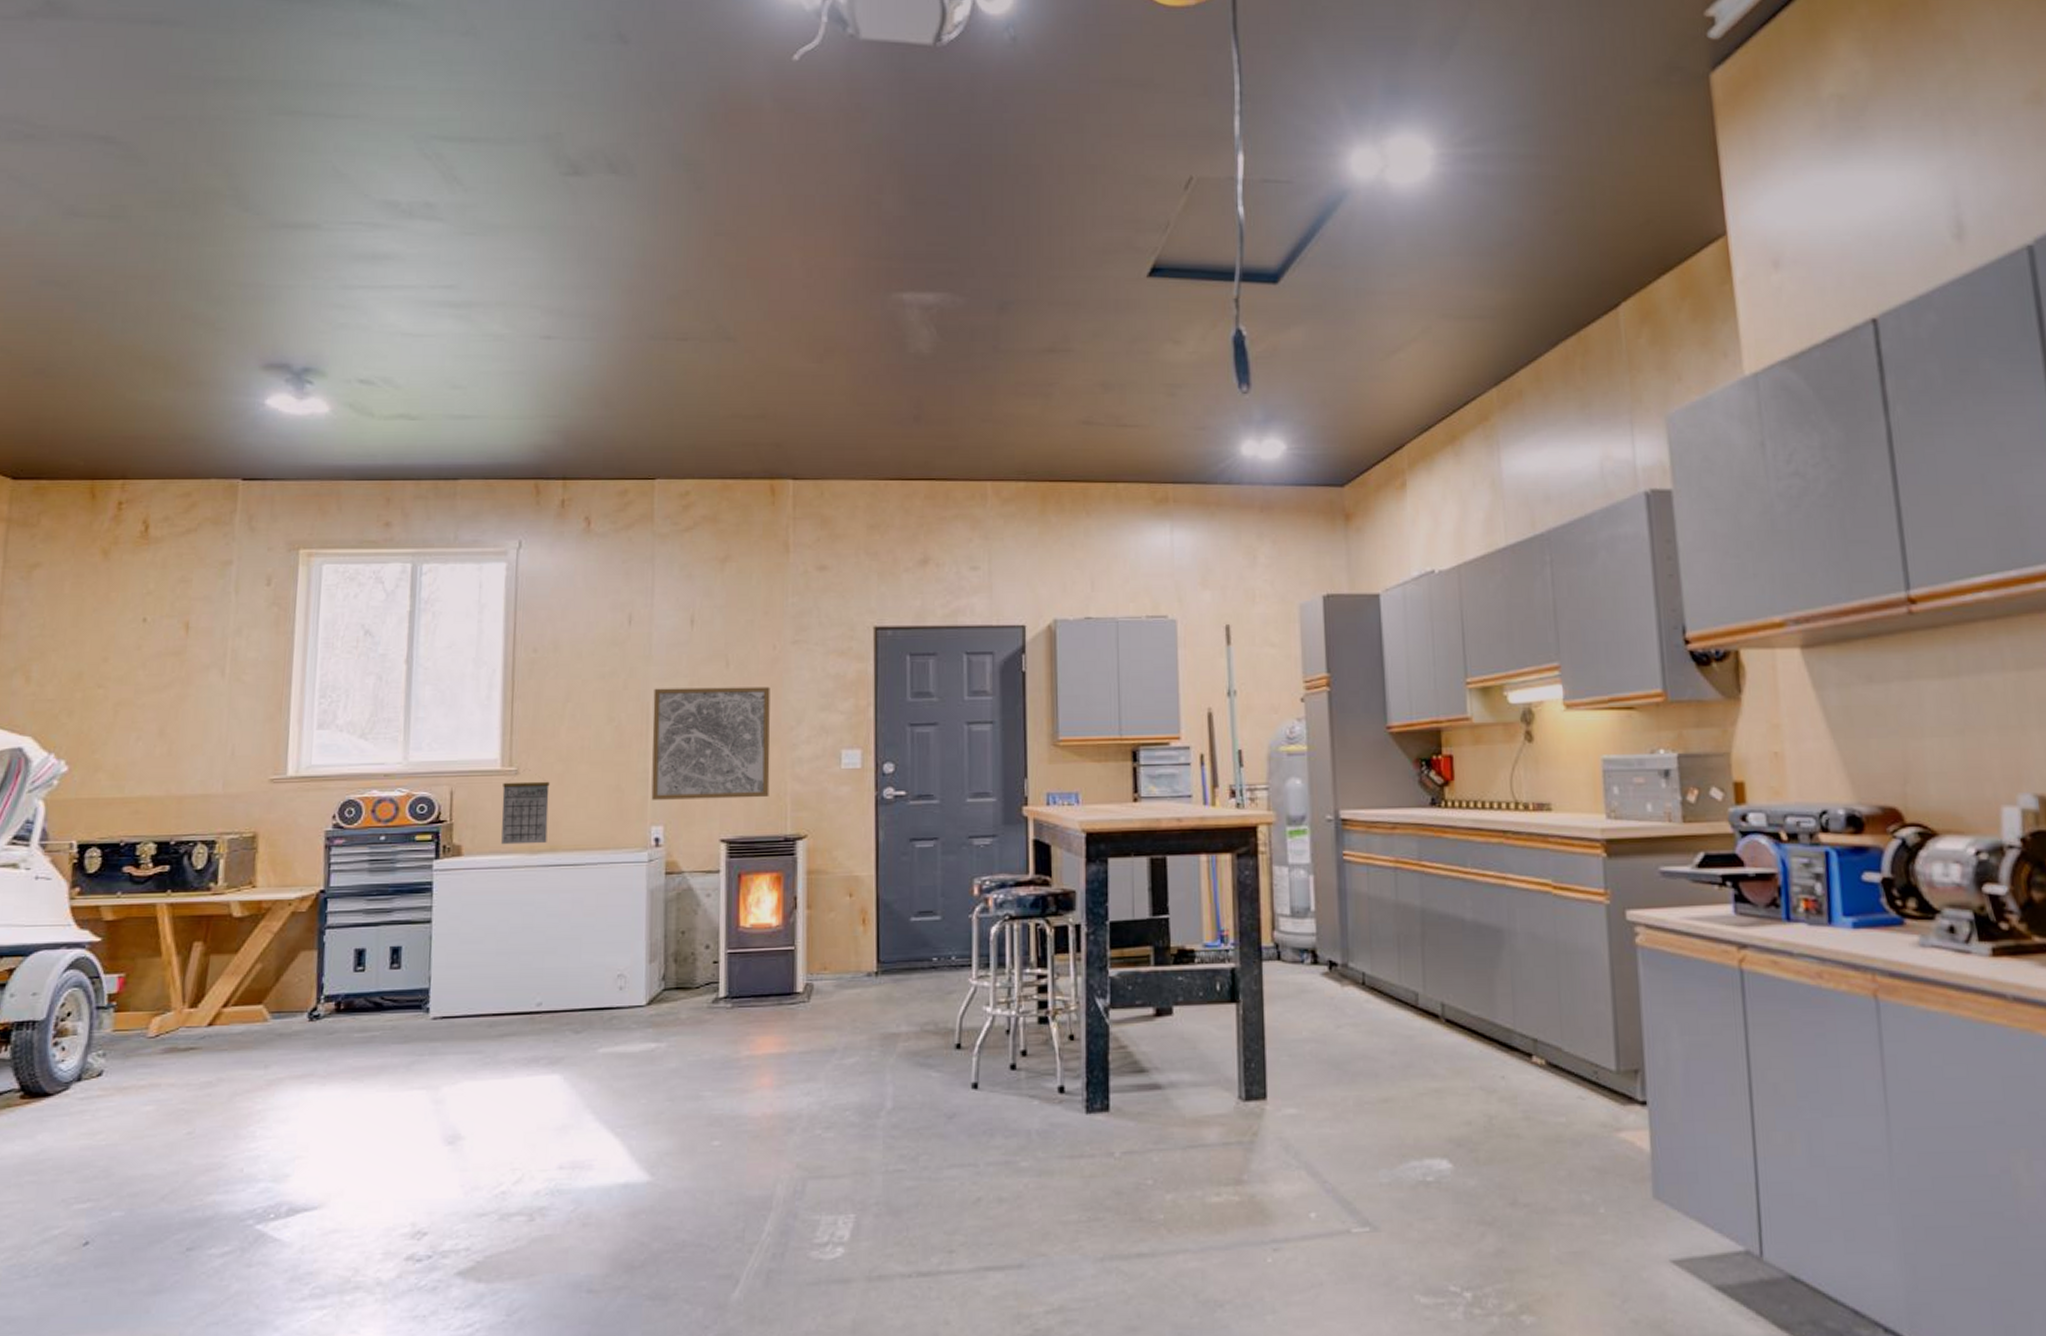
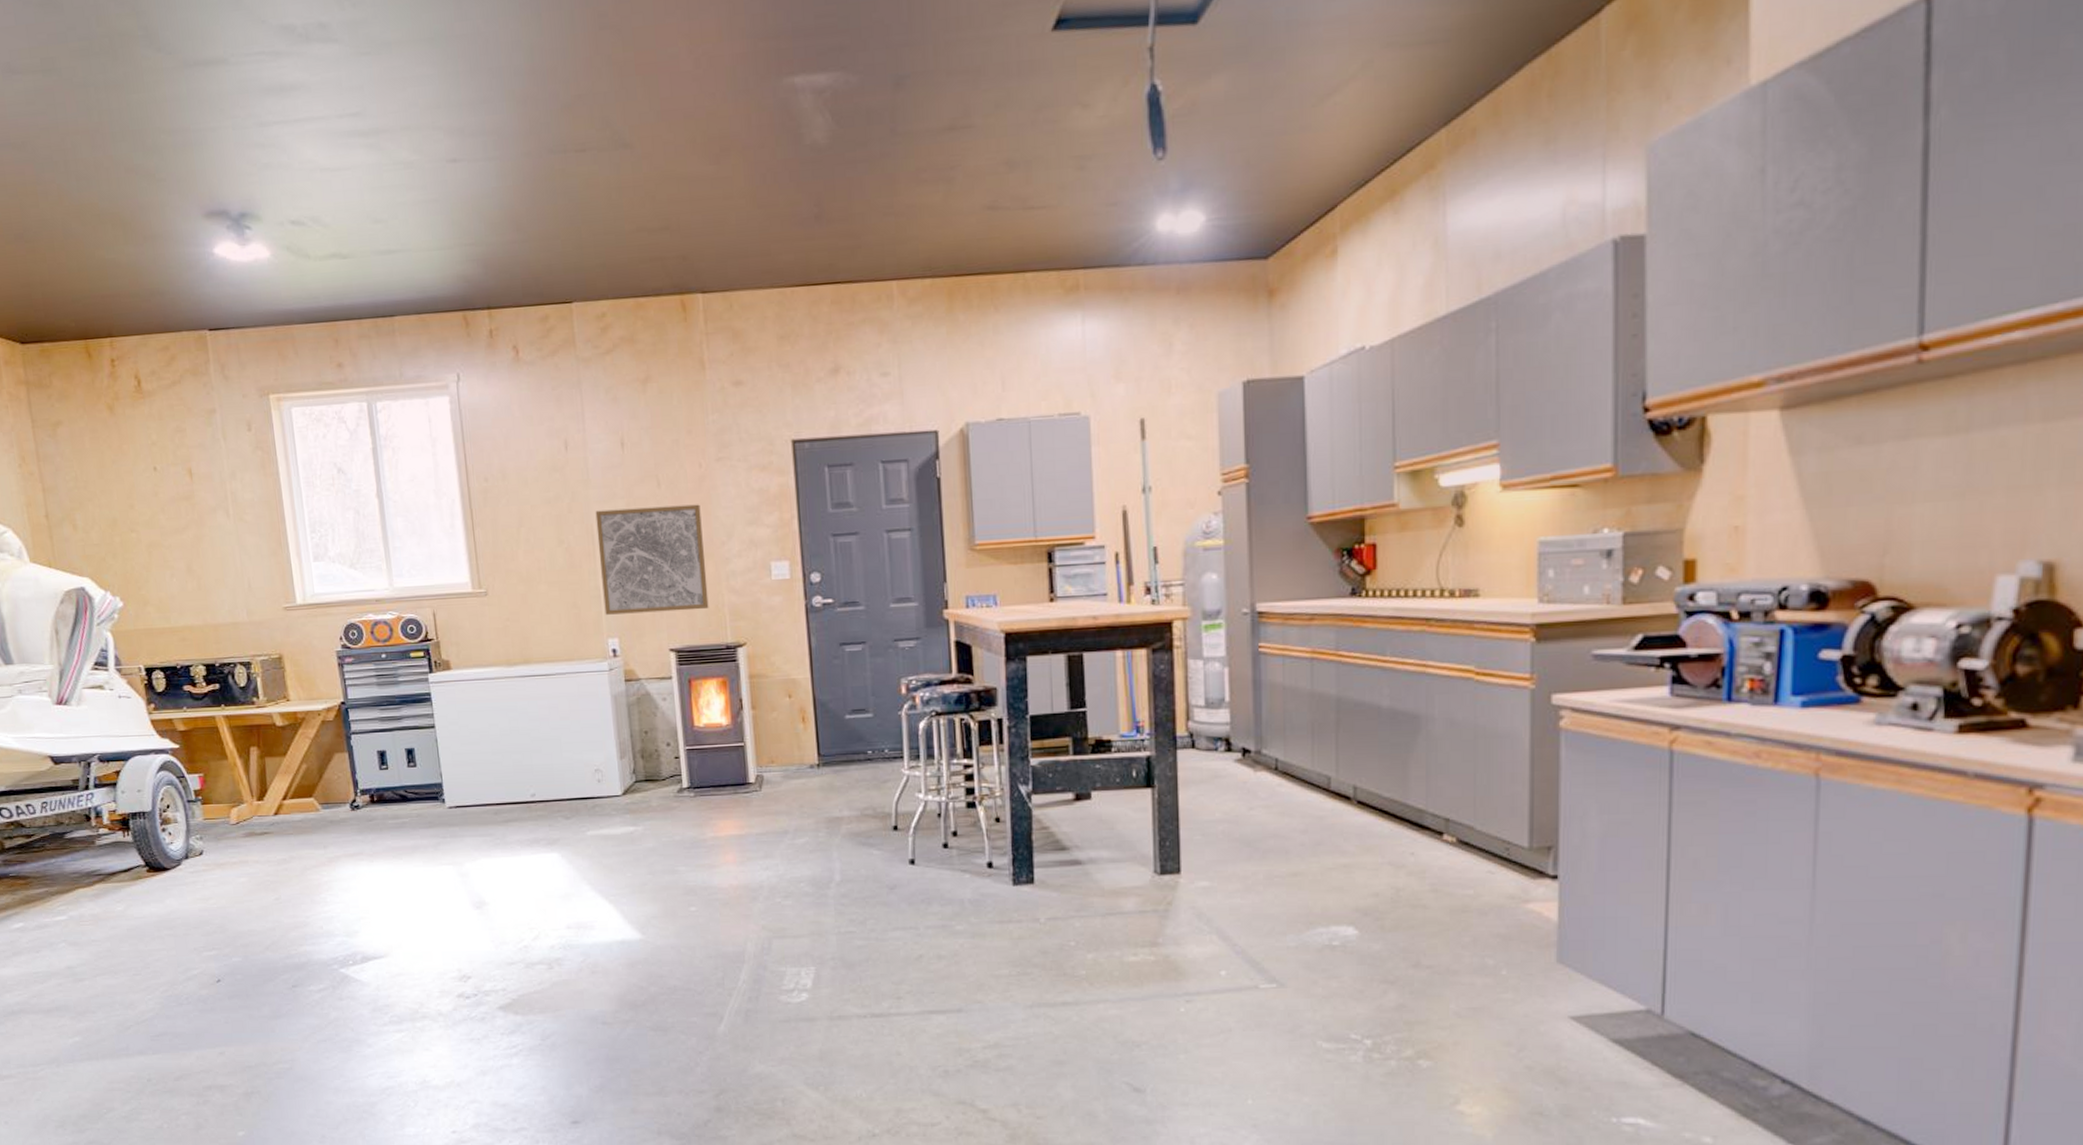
calendar: present [501,770,550,845] -> none [476,591,520,659]

